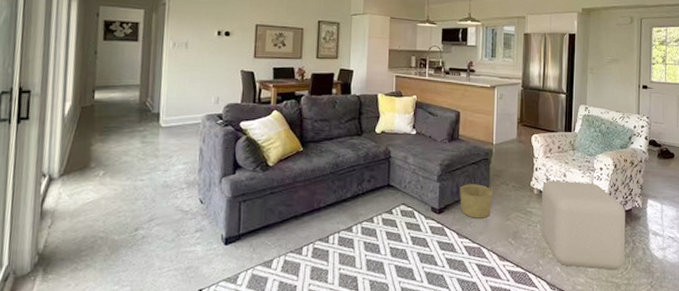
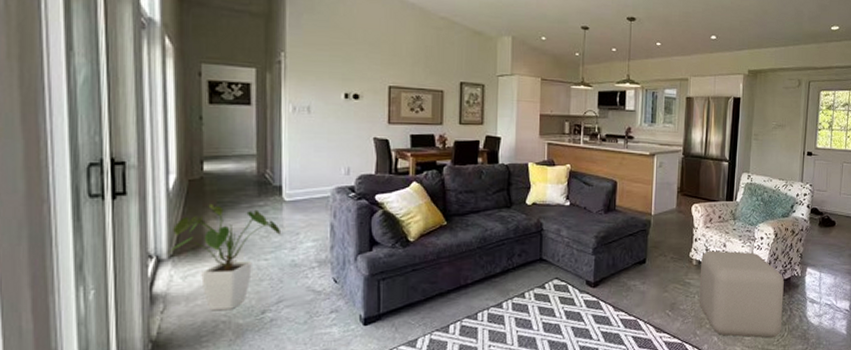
house plant: none [60,128,156,226] -> present [169,203,280,310]
basket: present [460,184,494,219] -> none [616,256,652,291]

